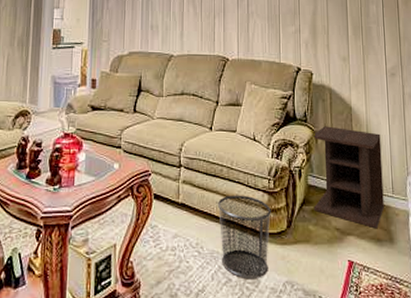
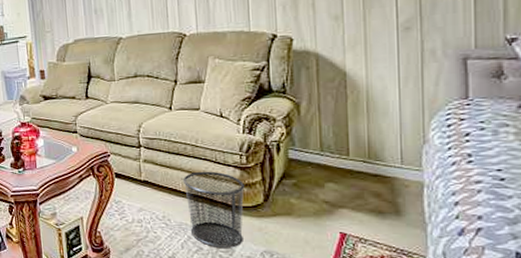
nightstand: present [312,126,384,229] -> none [292,96,389,201]

